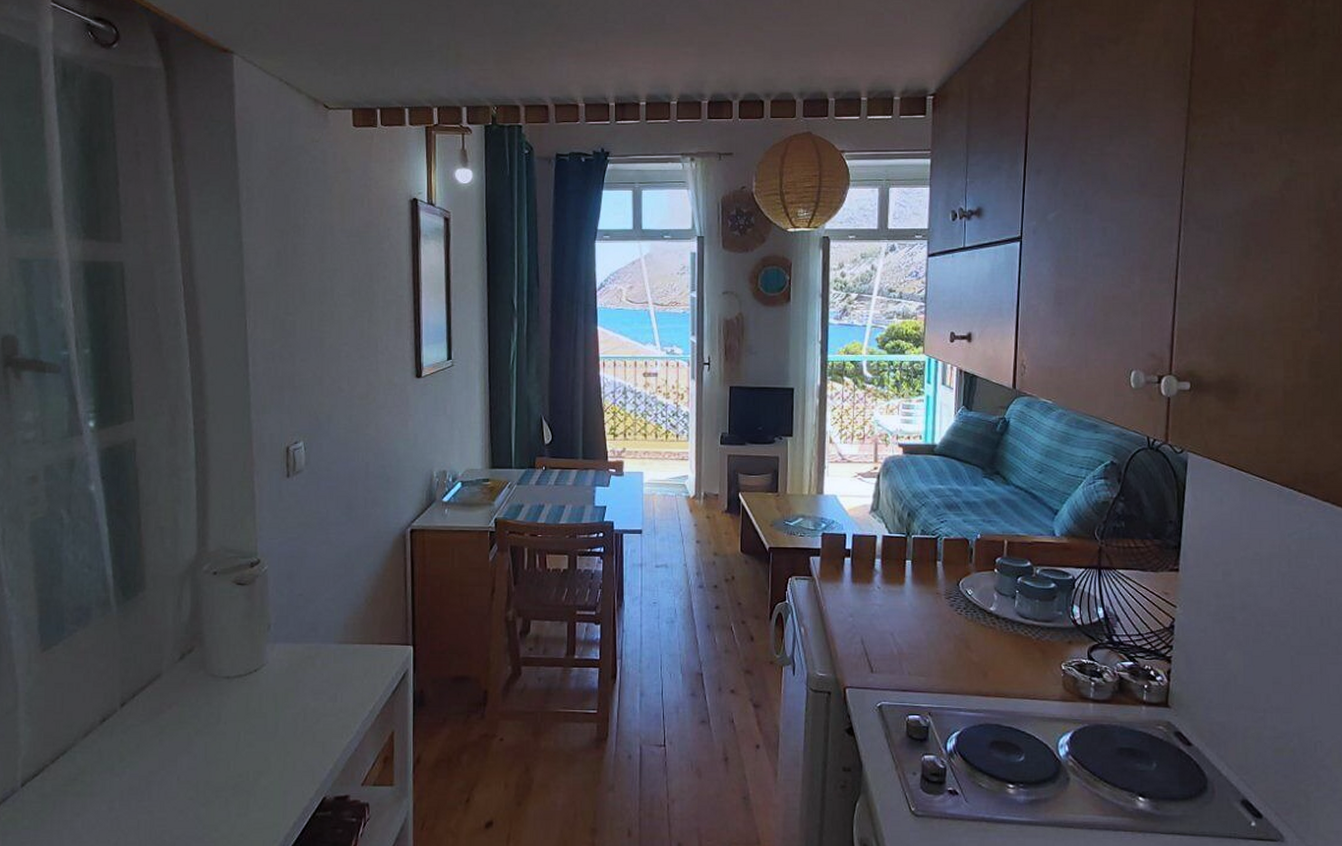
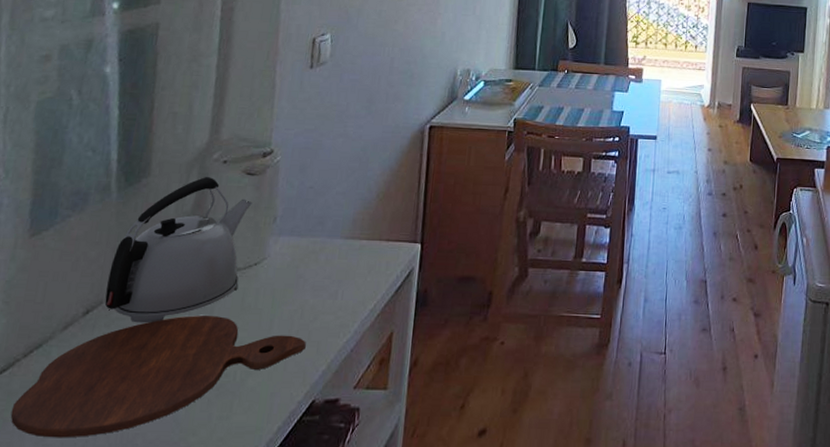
cutting board: none [47,719,312,836] -> present [10,315,306,438]
kettle: none [119,587,246,729] -> present [104,176,252,324]

